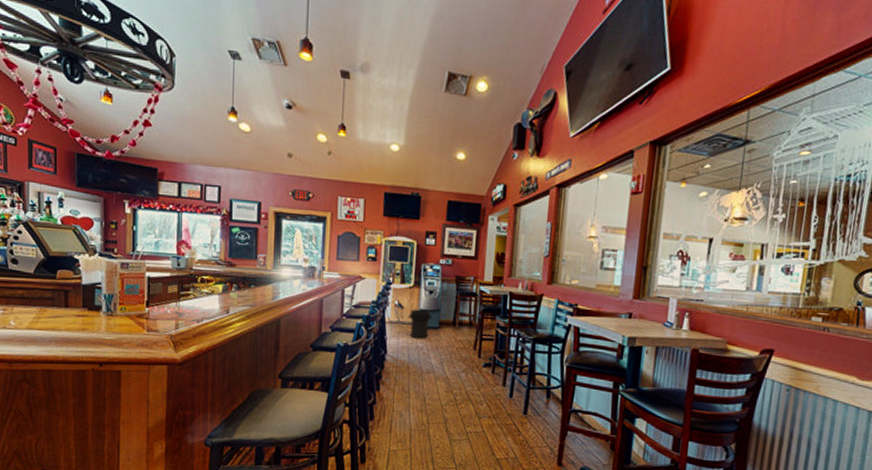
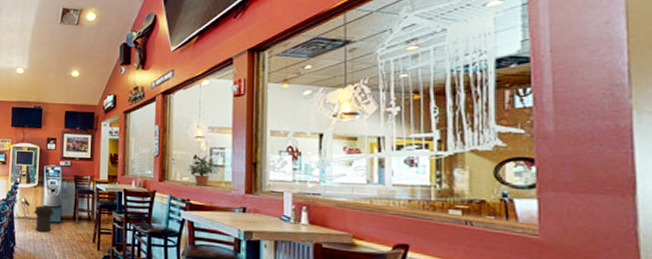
potted plant: none [578,256,611,291] -> present [188,154,220,186]

